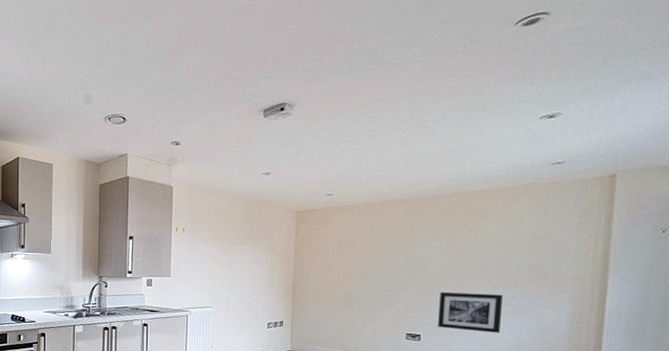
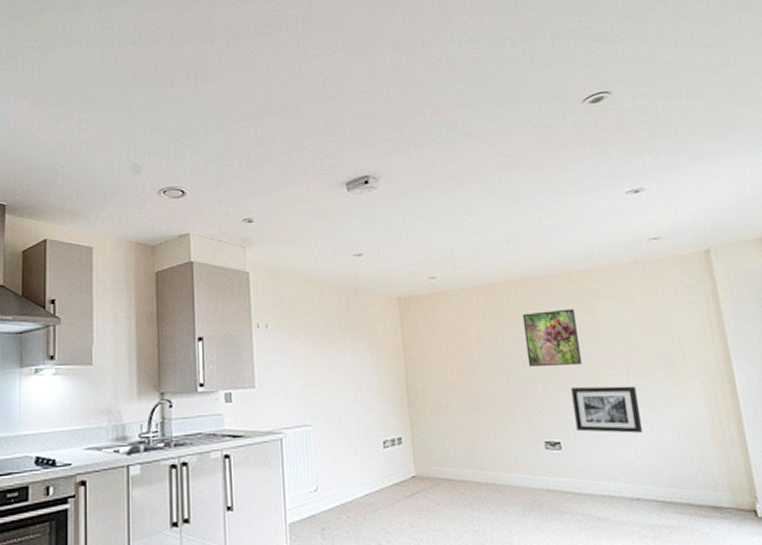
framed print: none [404,225,460,274] -> present [522,308,583,368]

